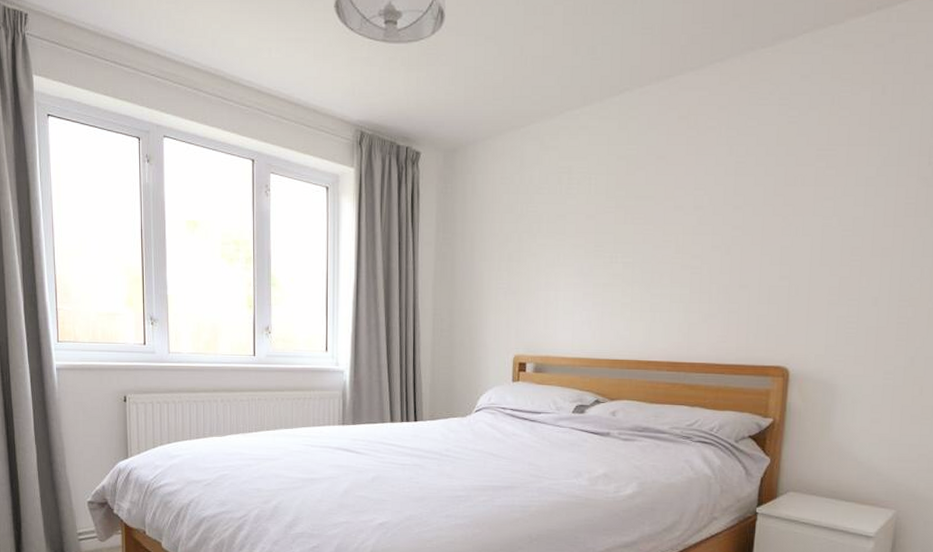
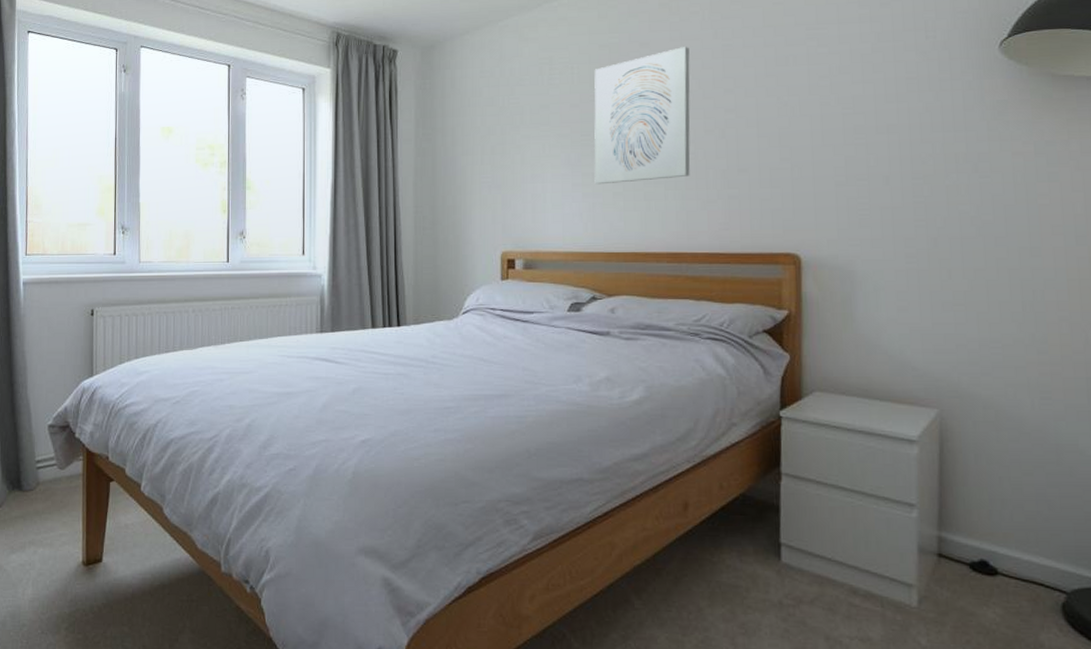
wall art: none [604,162,704,295] -> present [594,47,690,185]

